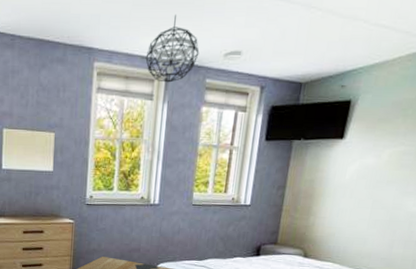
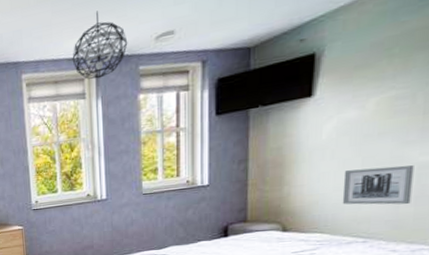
wall art: none [352,210,408,247] -> present [342,165,414,205]

